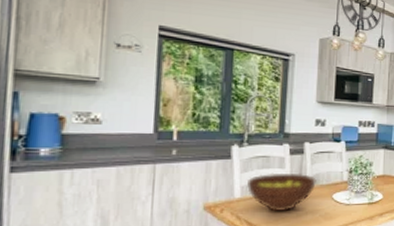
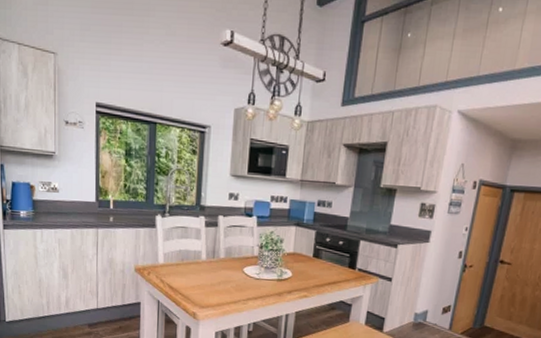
fruit bowl: present [246,172,316,212] -> none [168,243,229,280]

